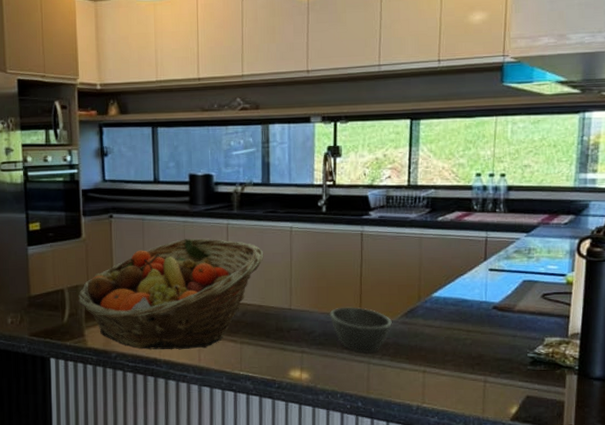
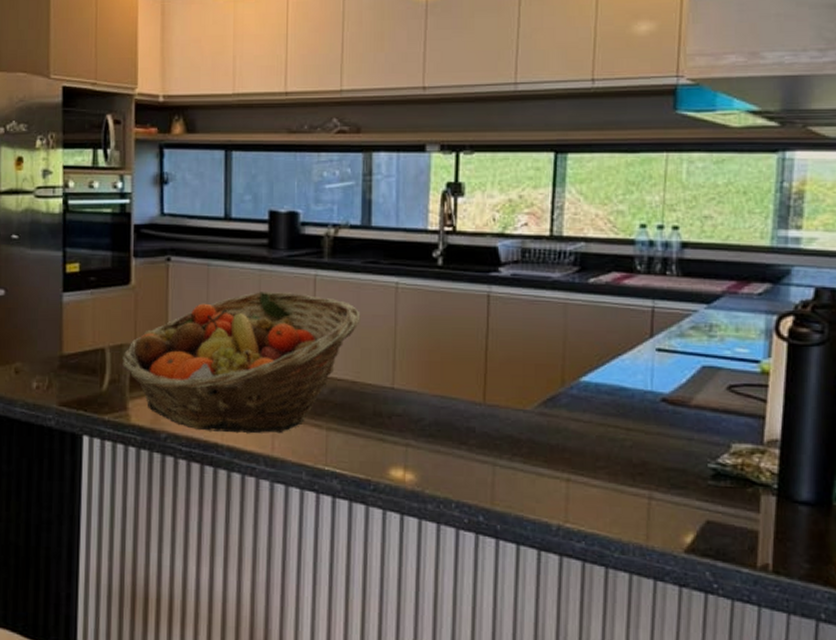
bowl: present [330,307,392,354] -> none [445,389,526,452]

